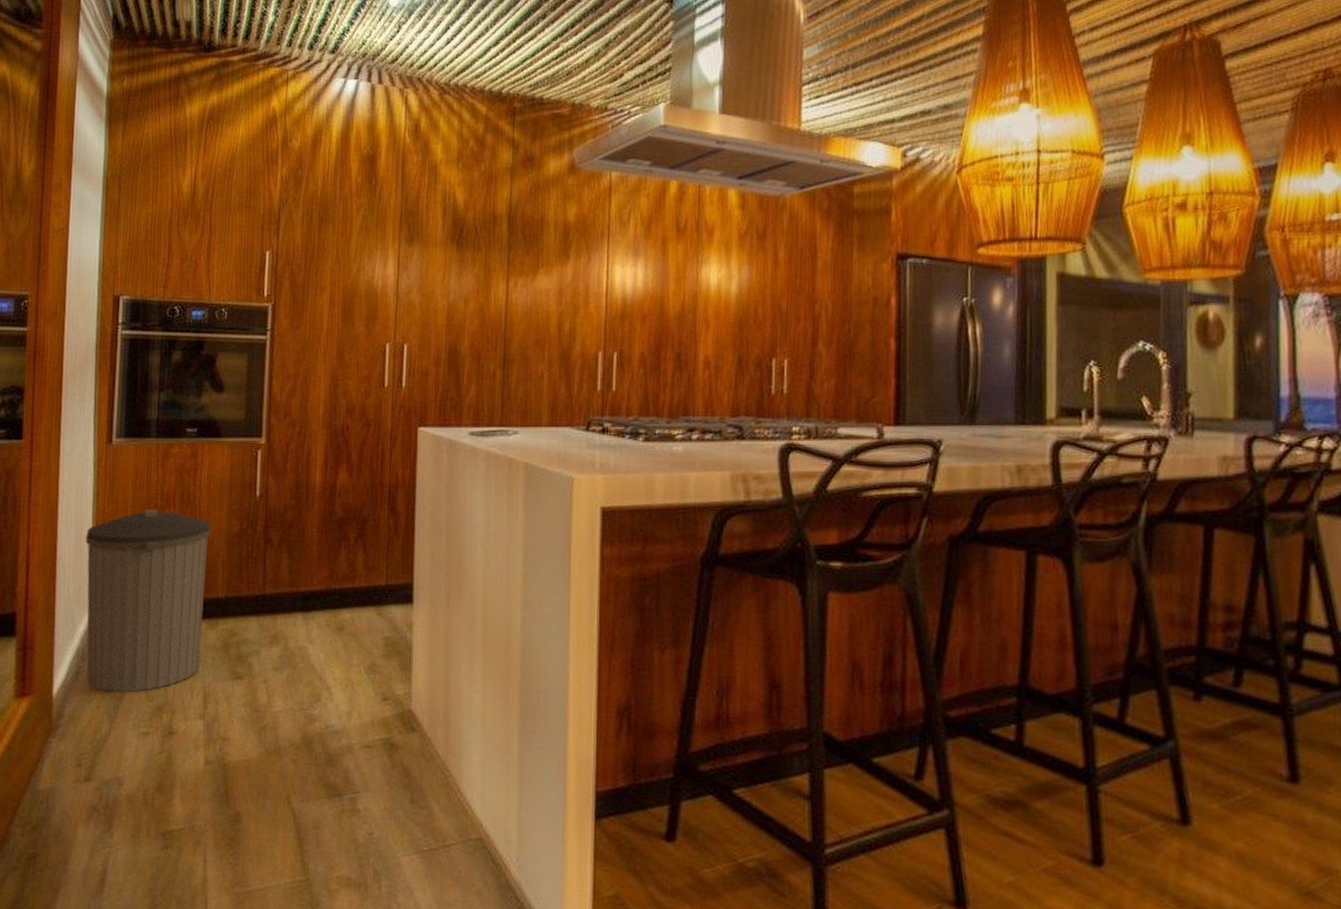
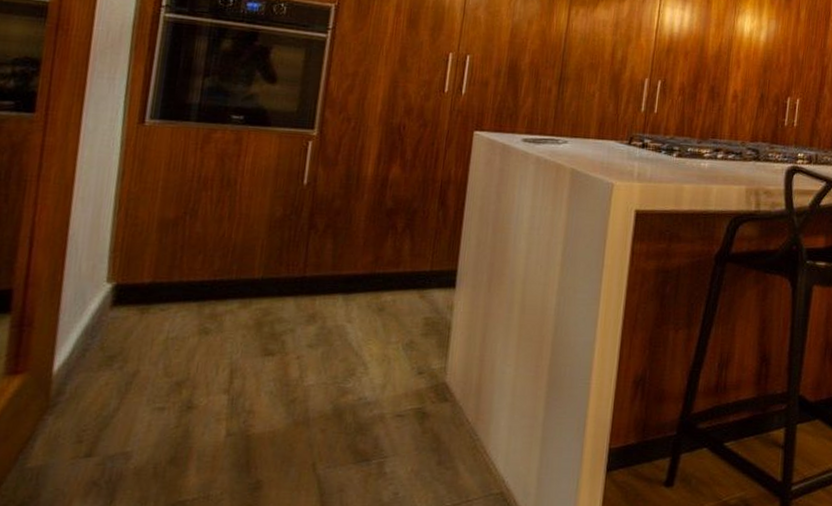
trash can: present [85,508,211,693] -> none [96,191,252,370]

